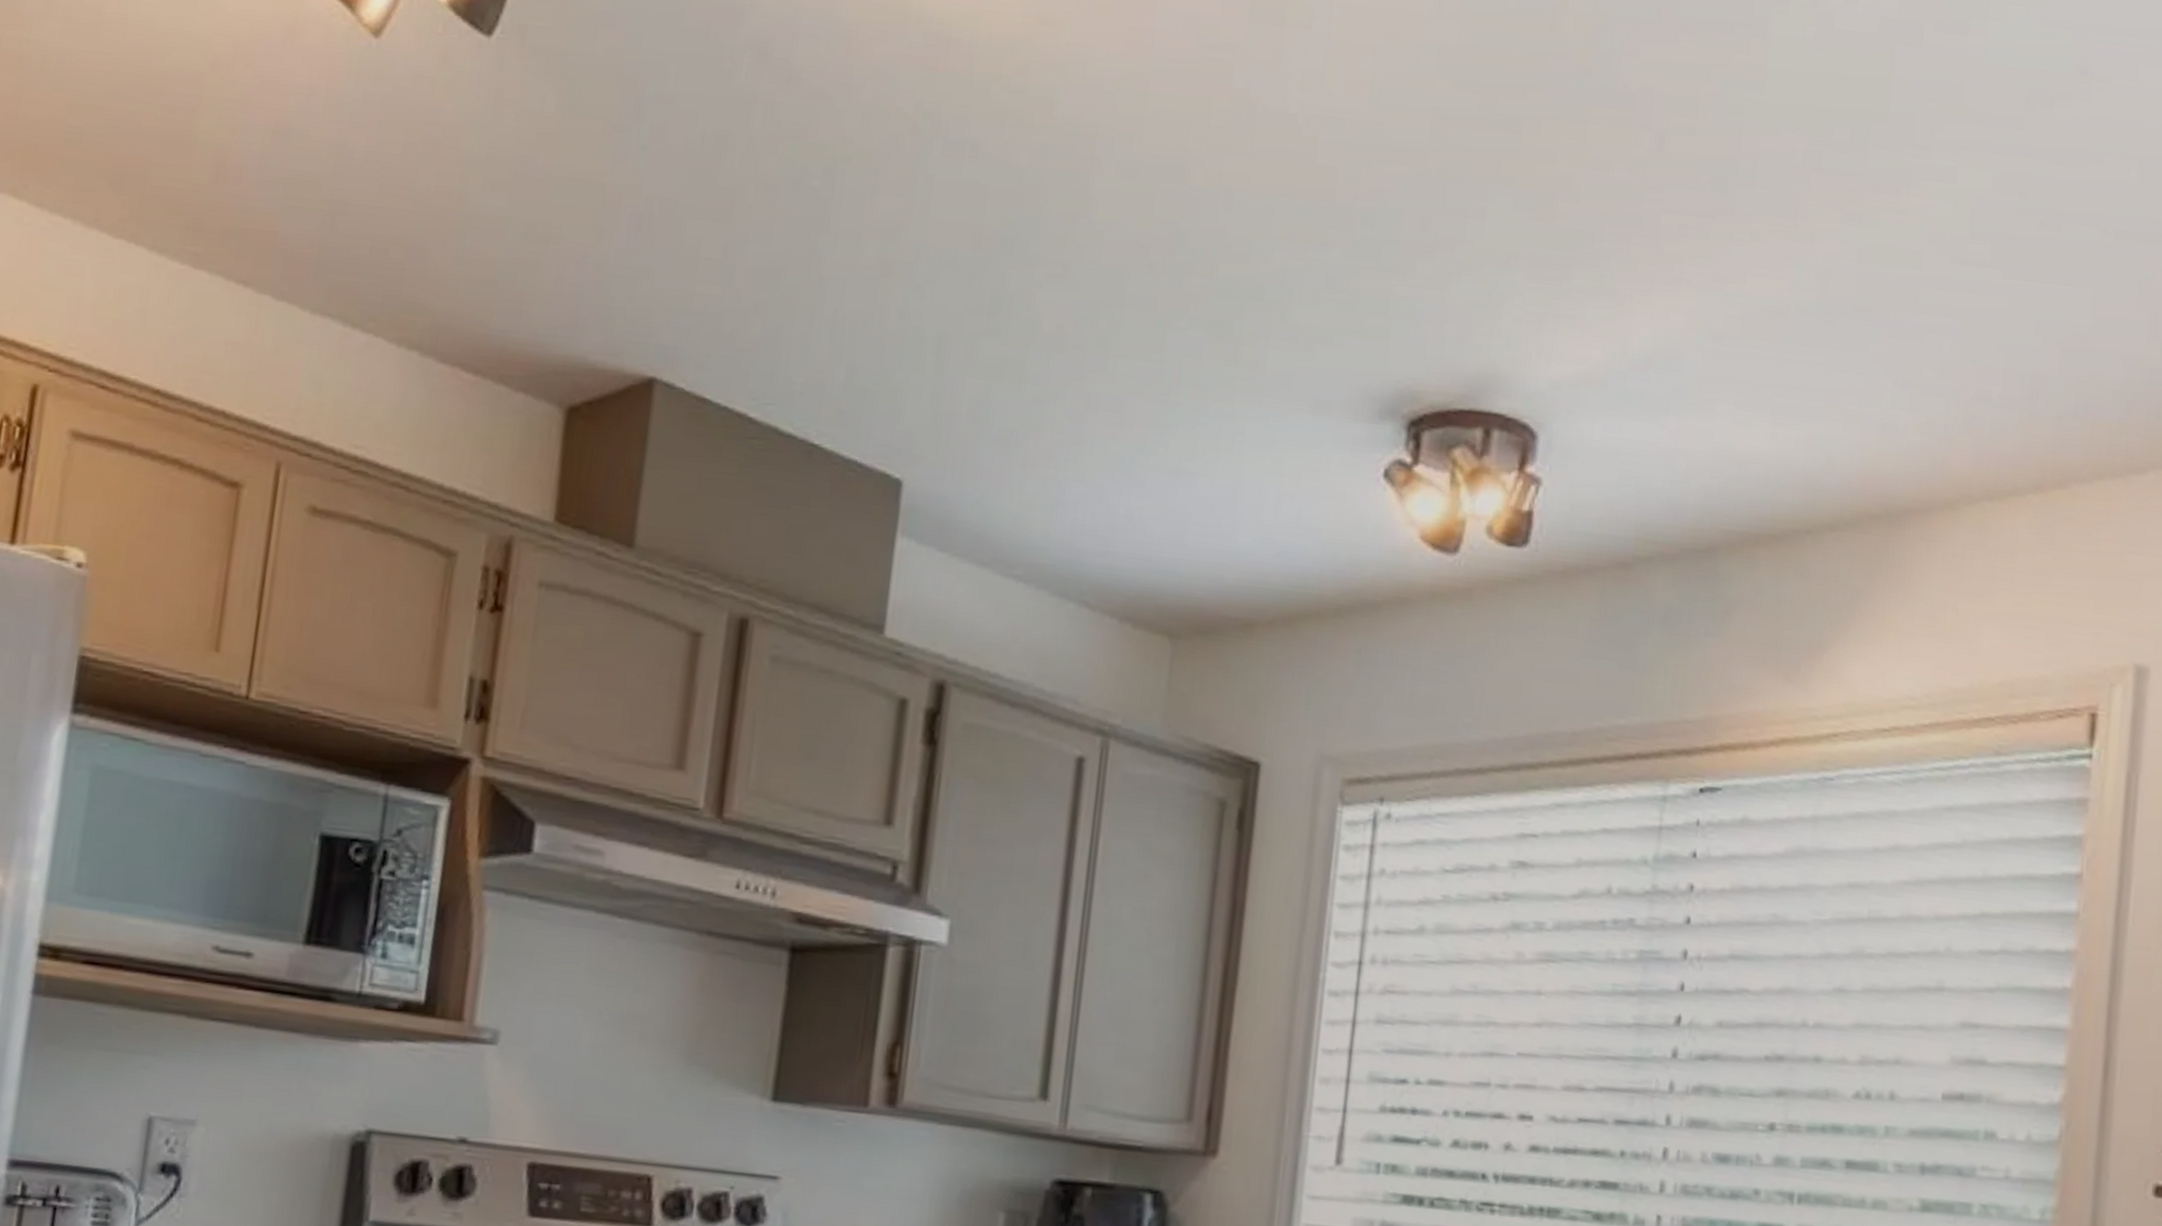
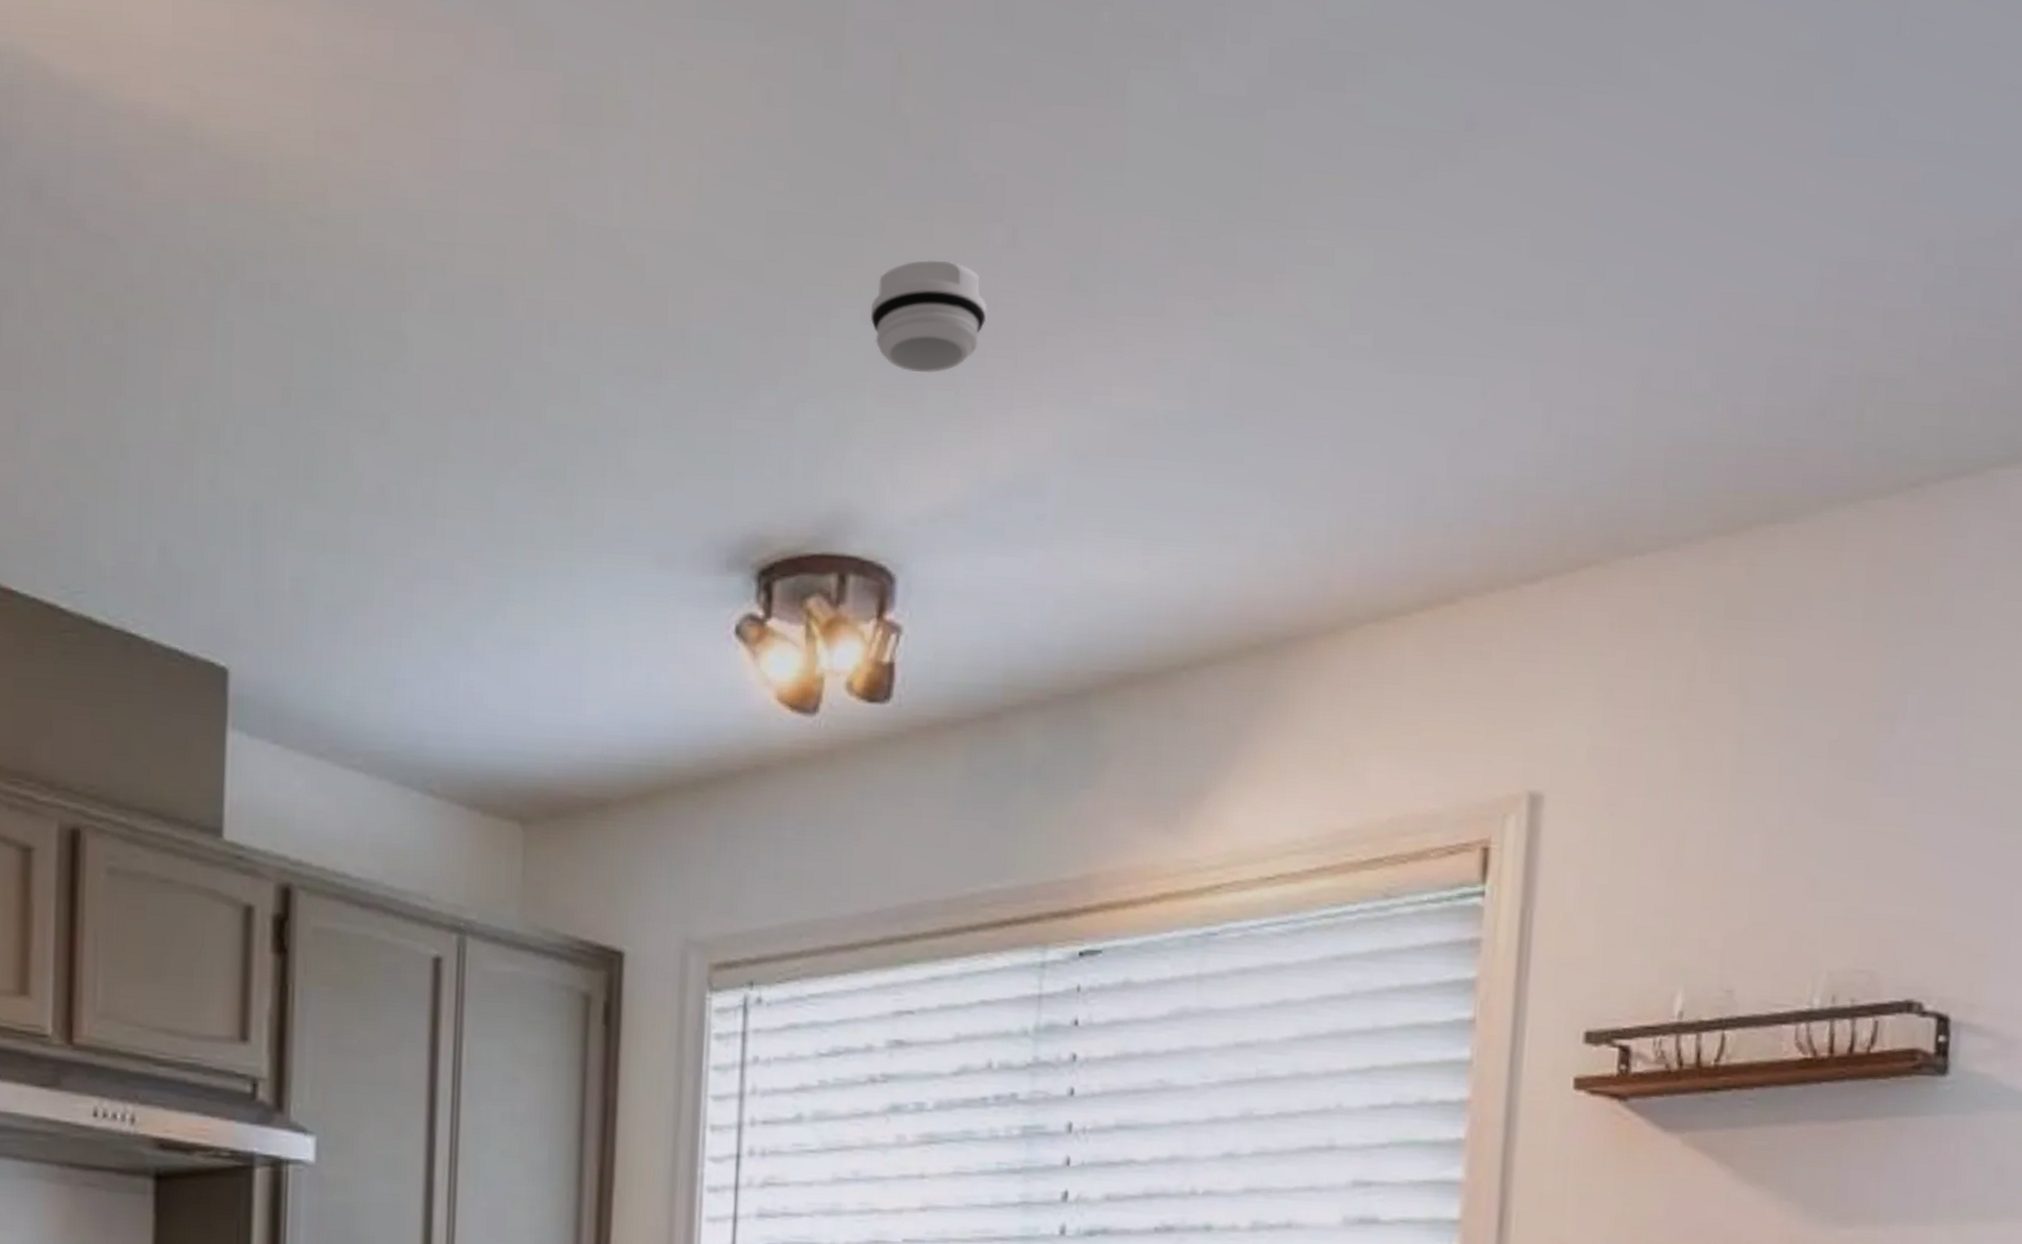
smoke detector: none [1524,157,1634,256] -> present [870,259,988,373]

